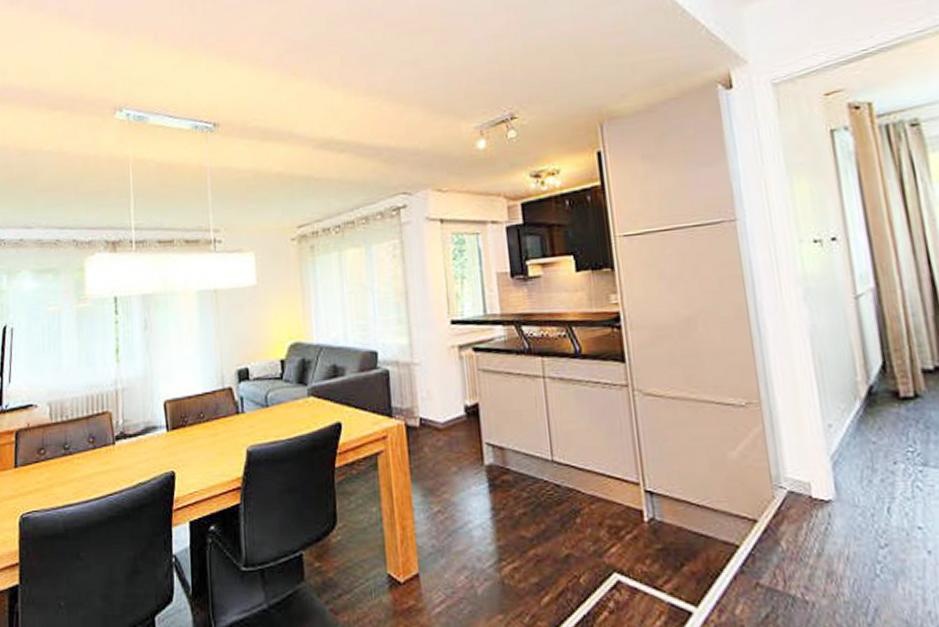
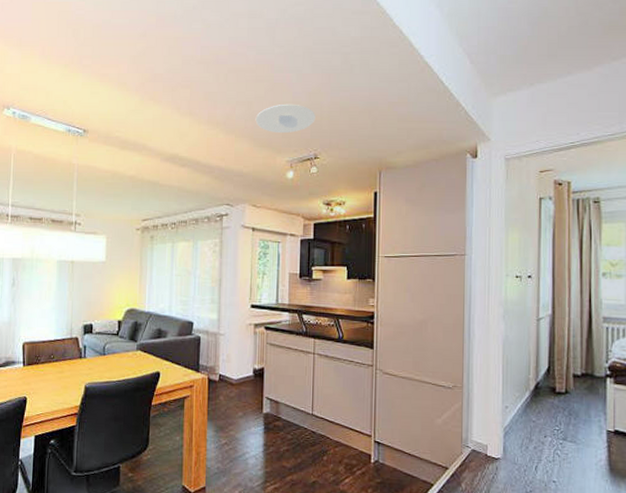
recessed light: none [427,53,506,94] -> present [255,103,316,133]

